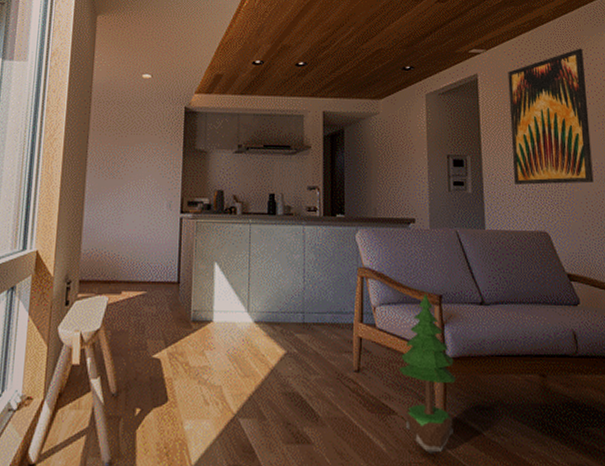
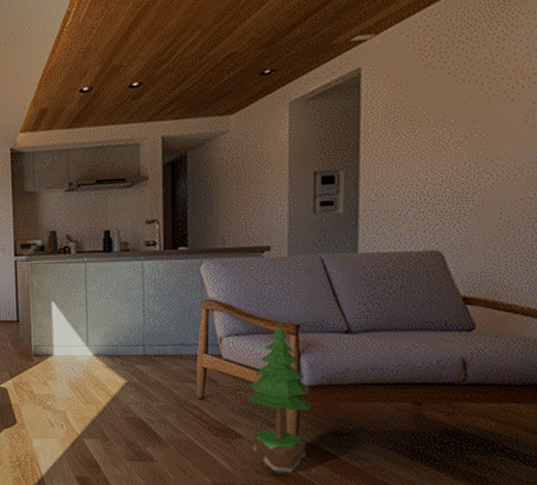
wall art: present [508,48,594,185] -> none [401,11,522,199]

